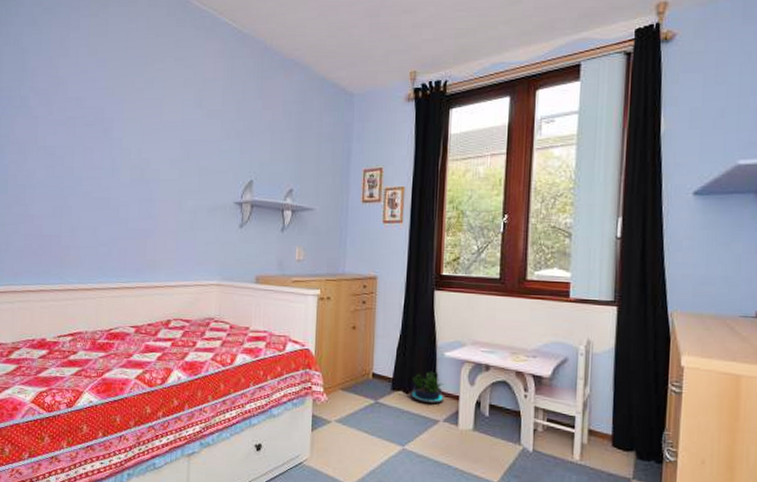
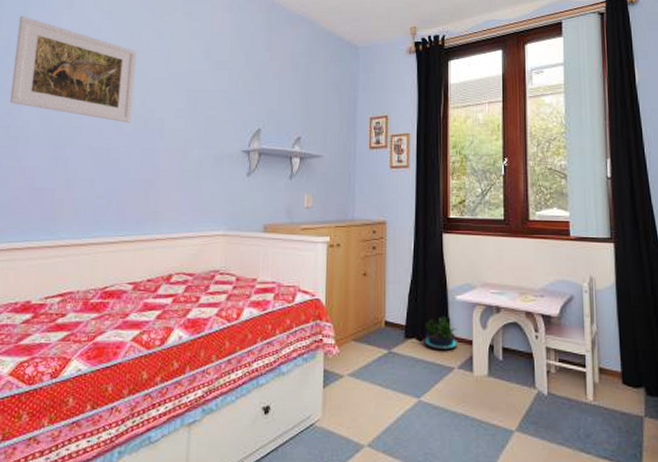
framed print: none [15,64,131,173] -> present [9,15,137,123]

